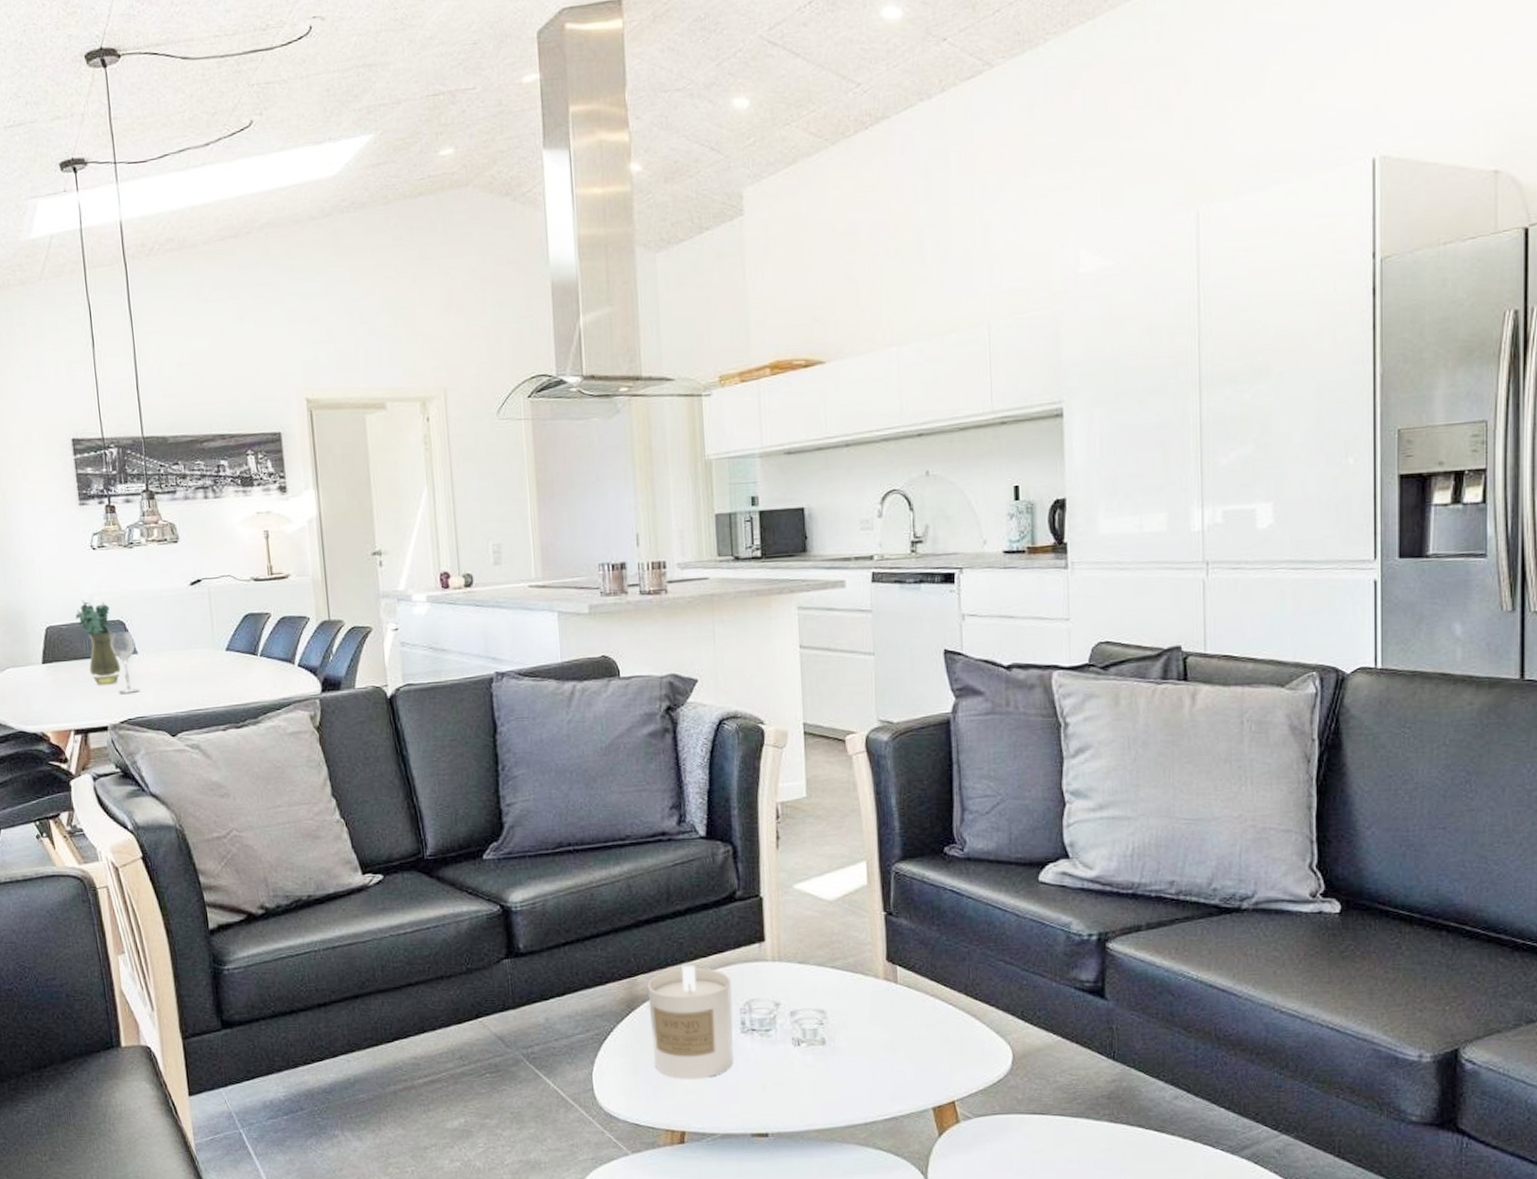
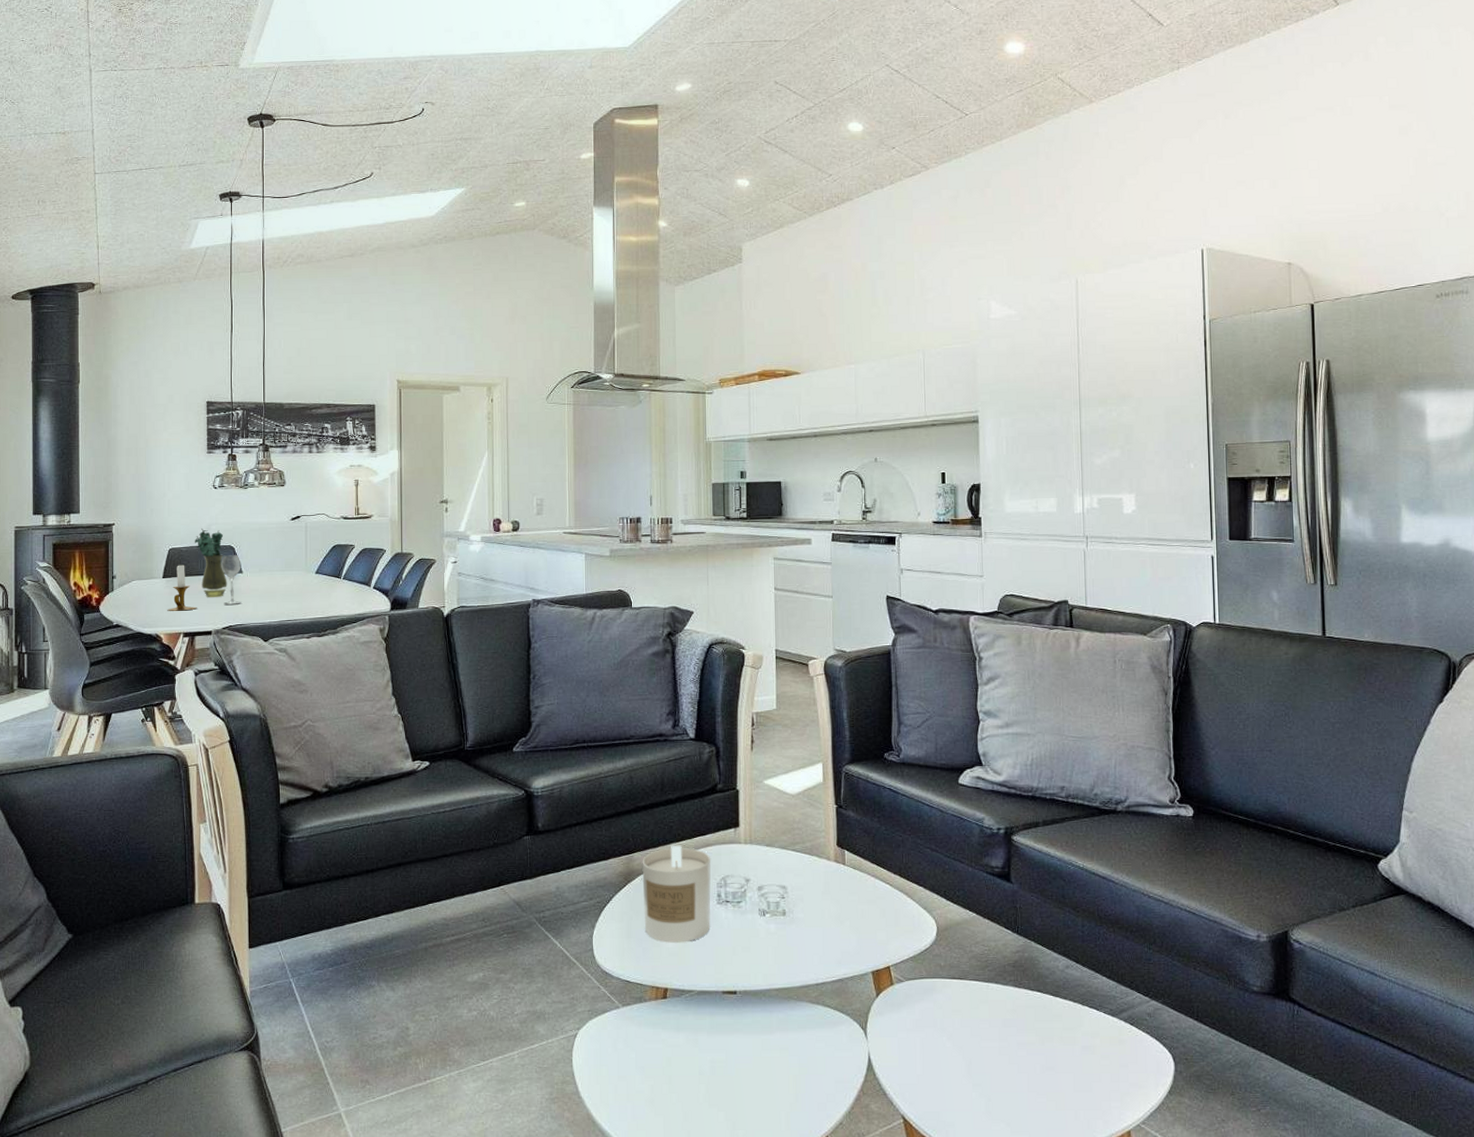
candlestick: none [52,646,88,704] -> present [167,565,197,611]

